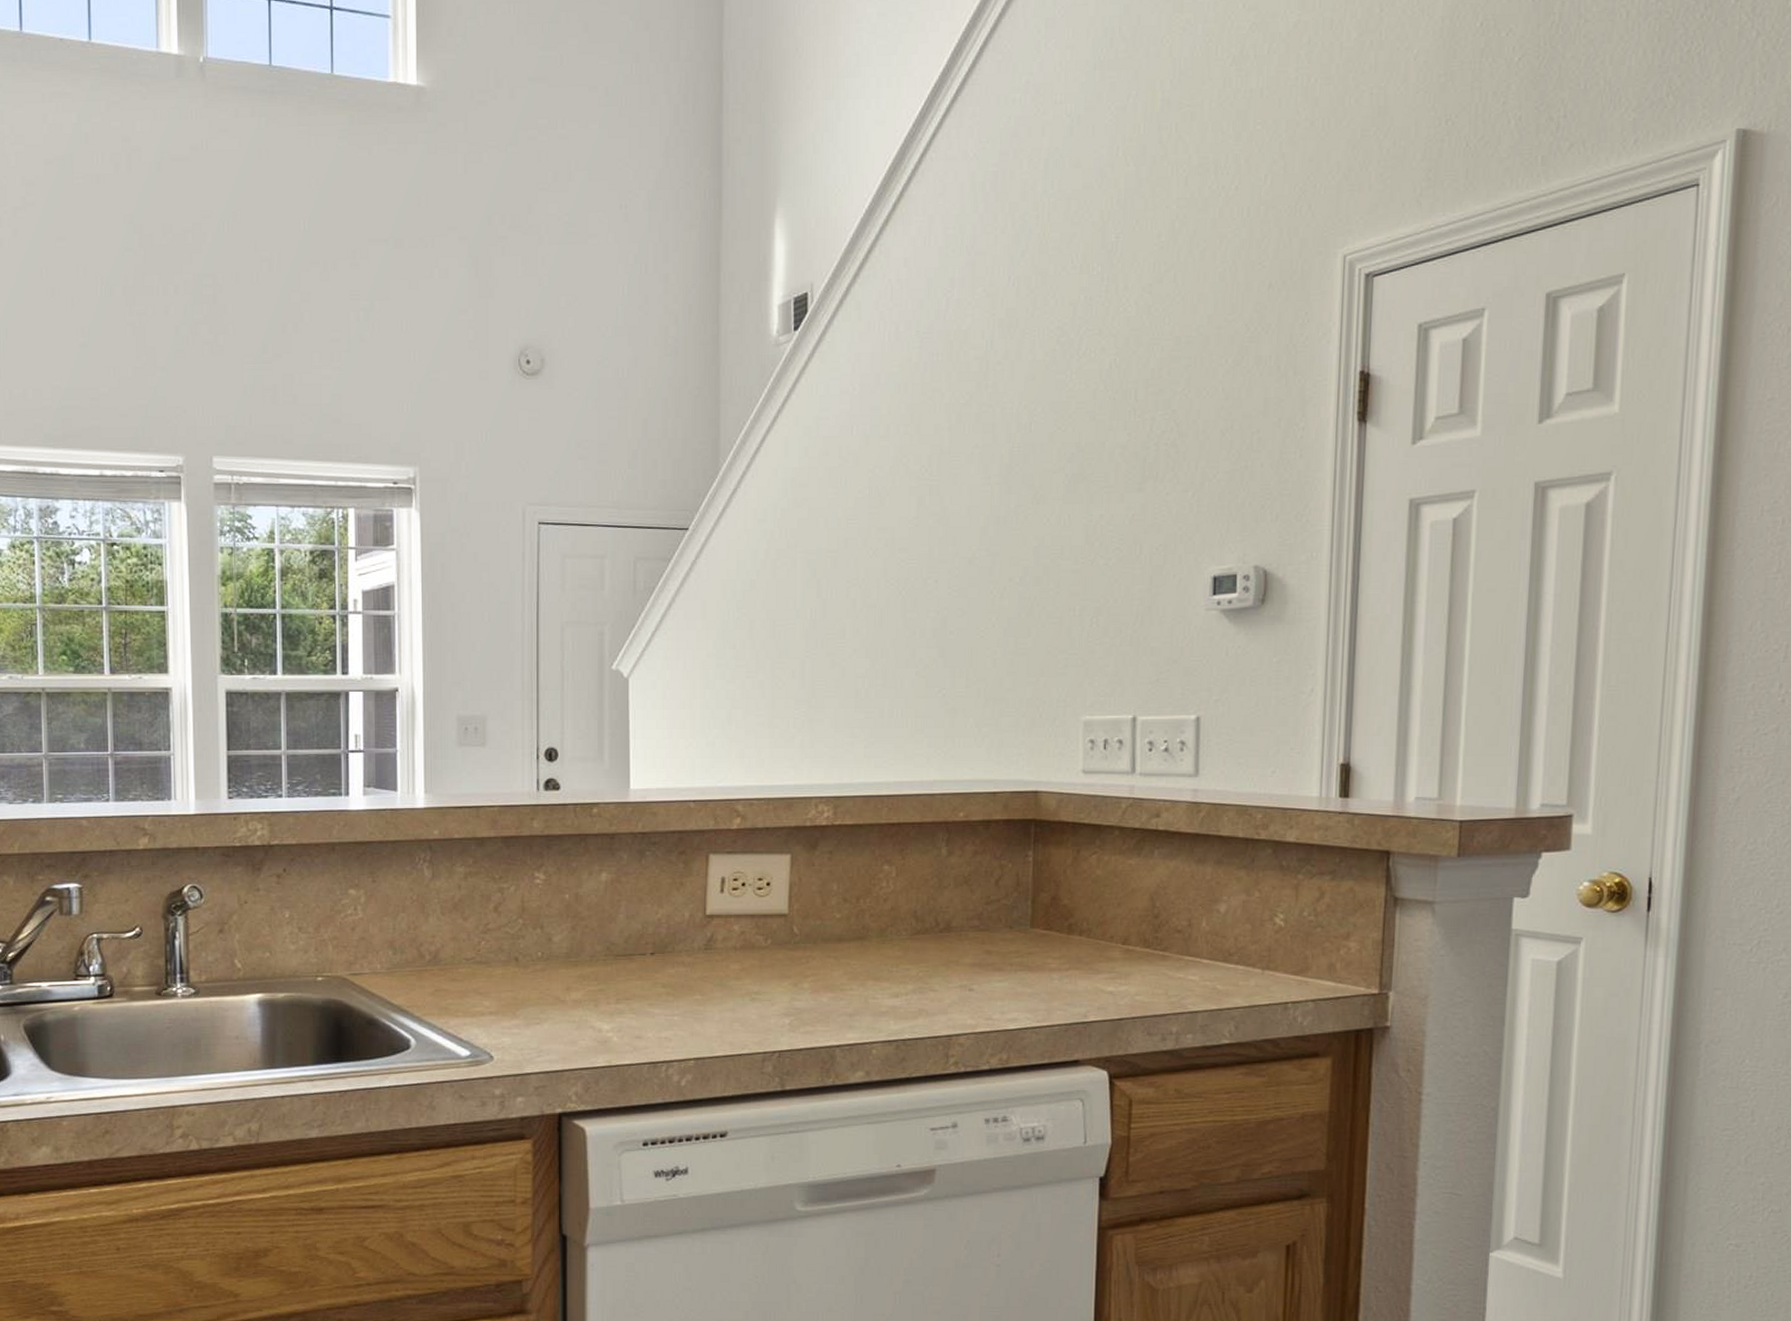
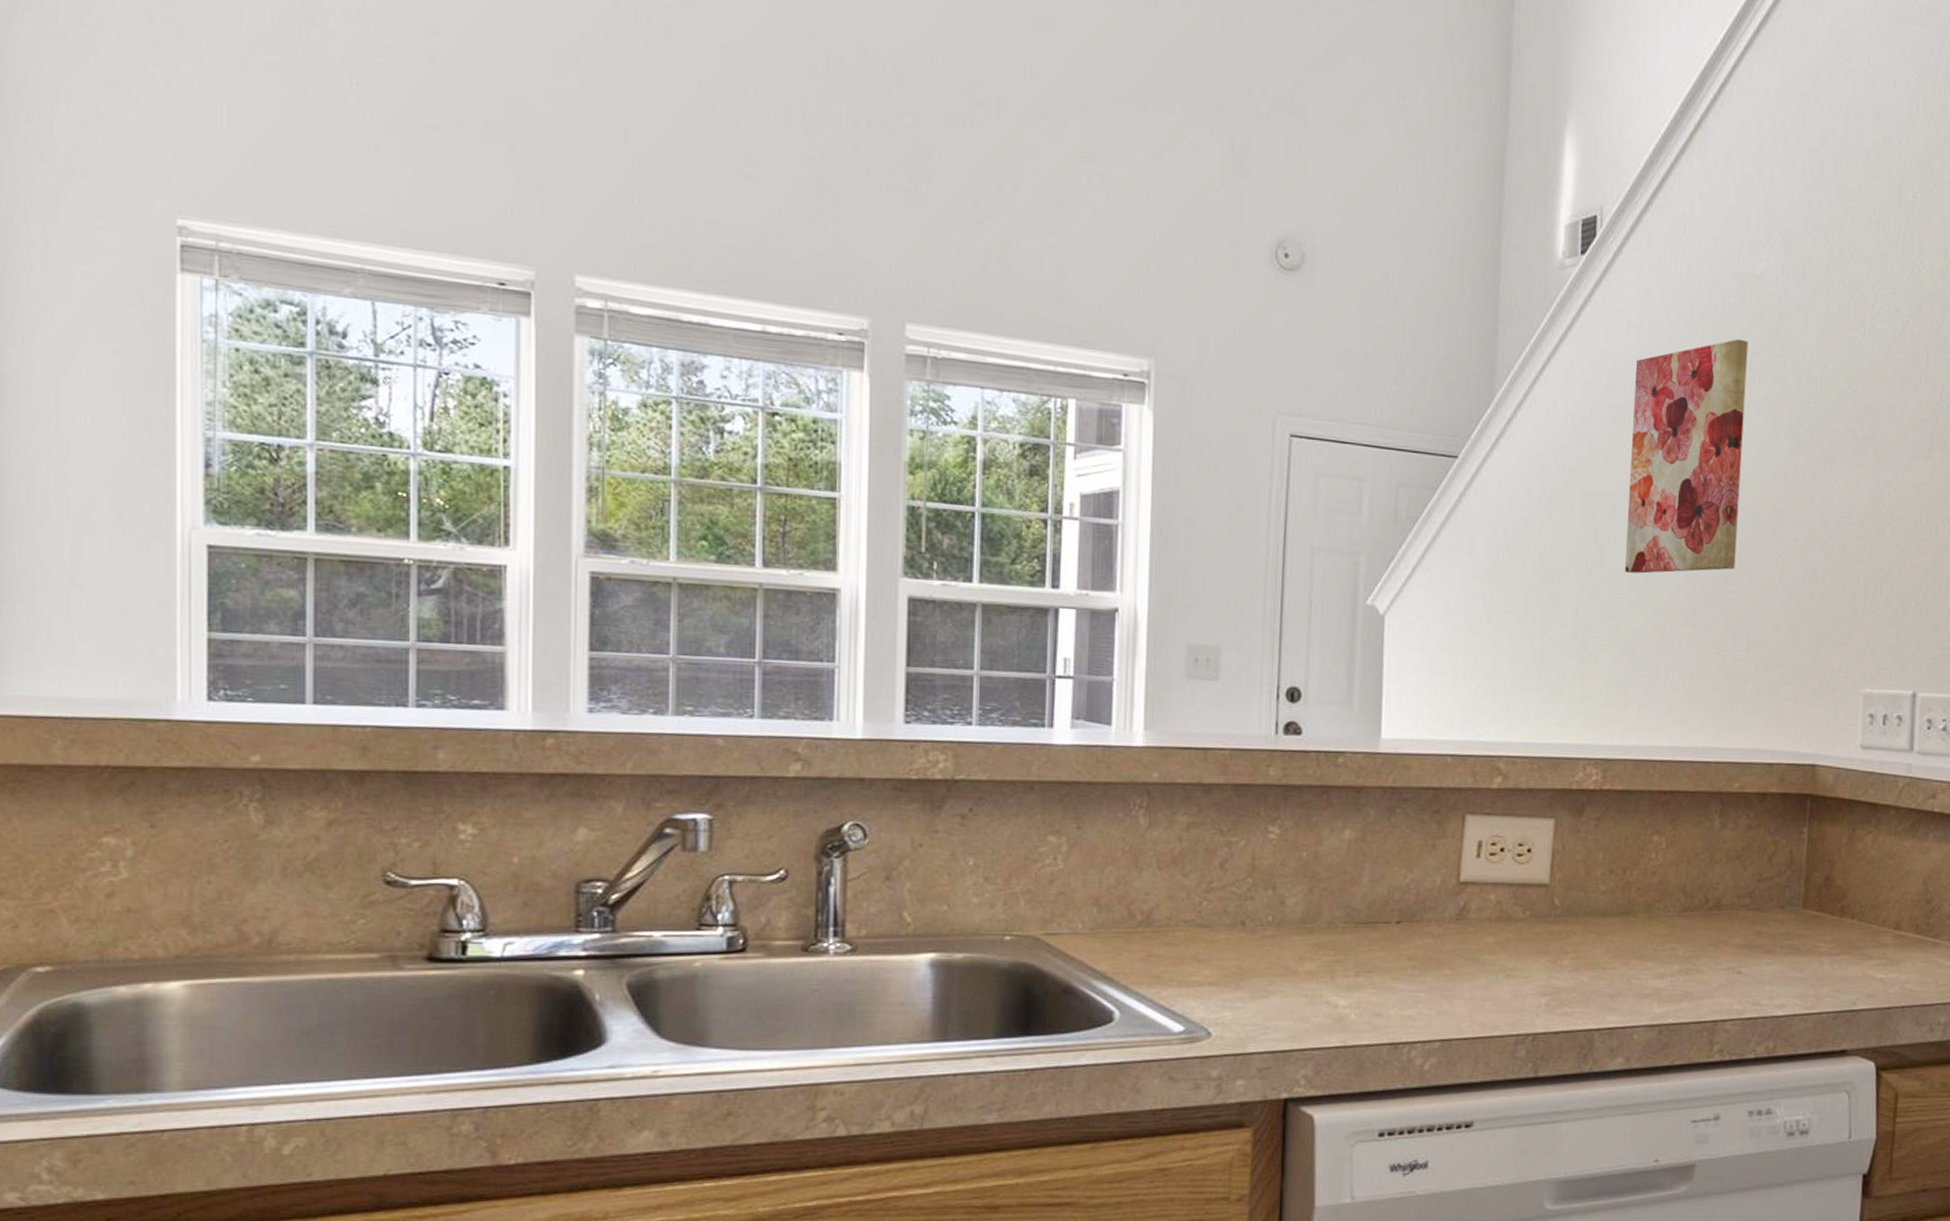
wall art: none [847,394,957,622] -> present [1625,339,1749,574]

